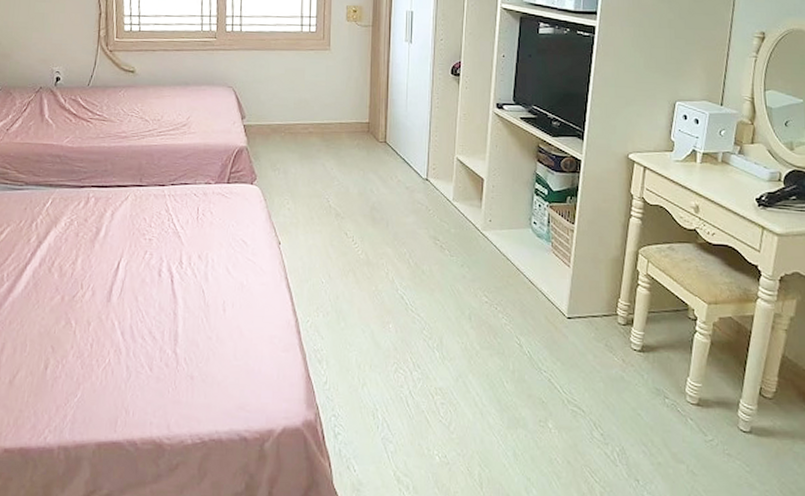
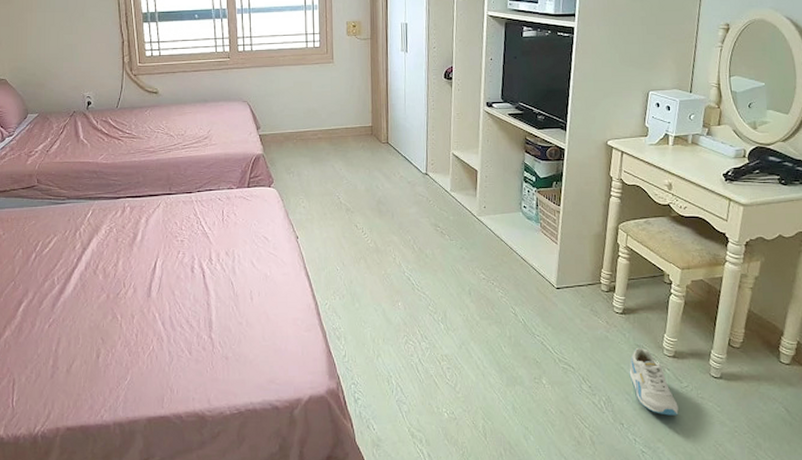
sneaker: none [646,392,702,474] -> present [629,348,679,416]

